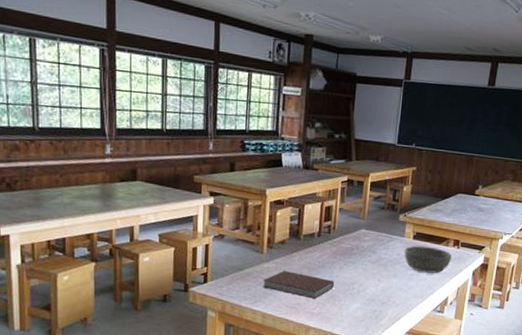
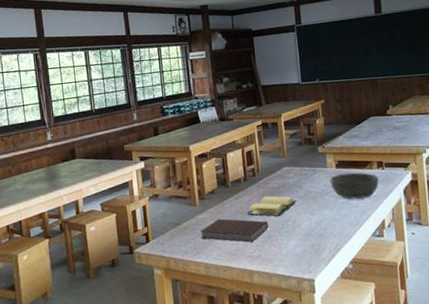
book: none [315,255,367,277] -> present [247,196,297,217]

